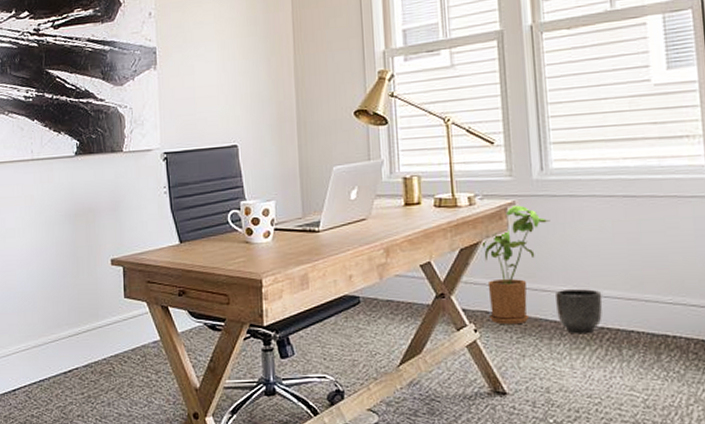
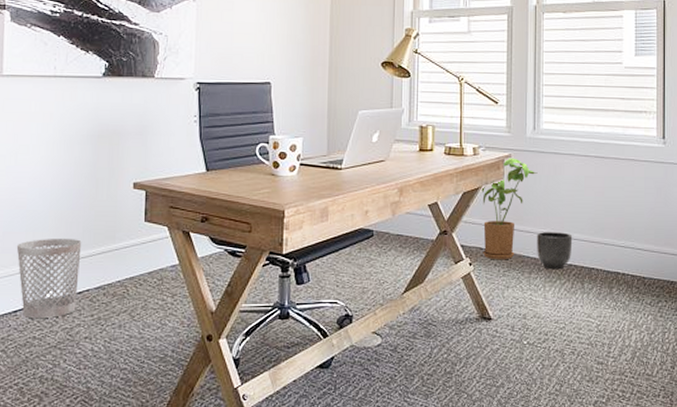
wastebasket: none [10,317,68,398] -> present [16,238,82,319]

